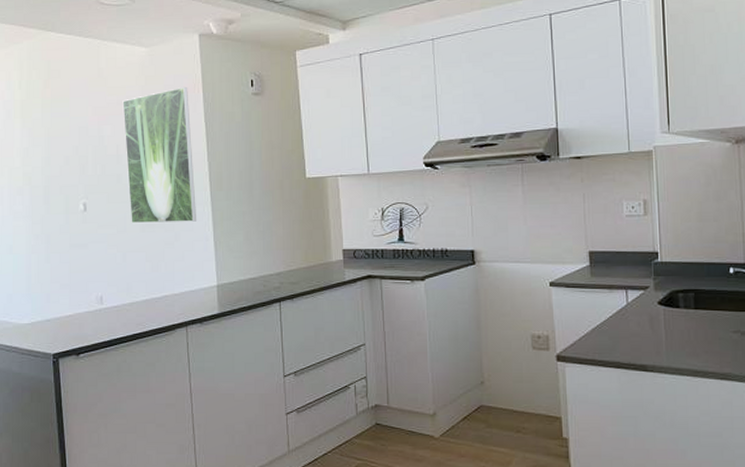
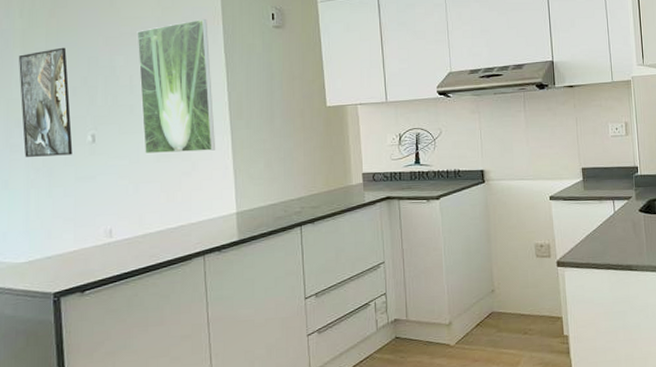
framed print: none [19,117,67,224] -> present [19,47,73,157]

